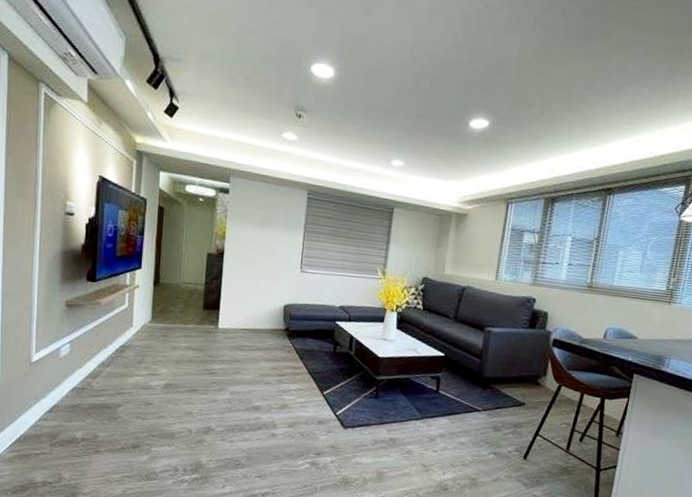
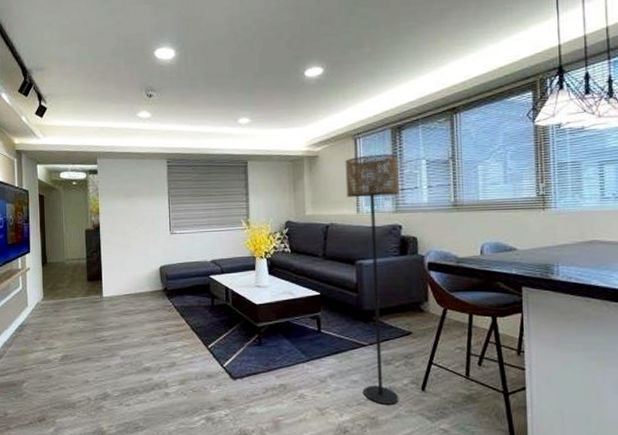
floor lamp: none [469,222,546,469] -> present [345,154,399,404]

